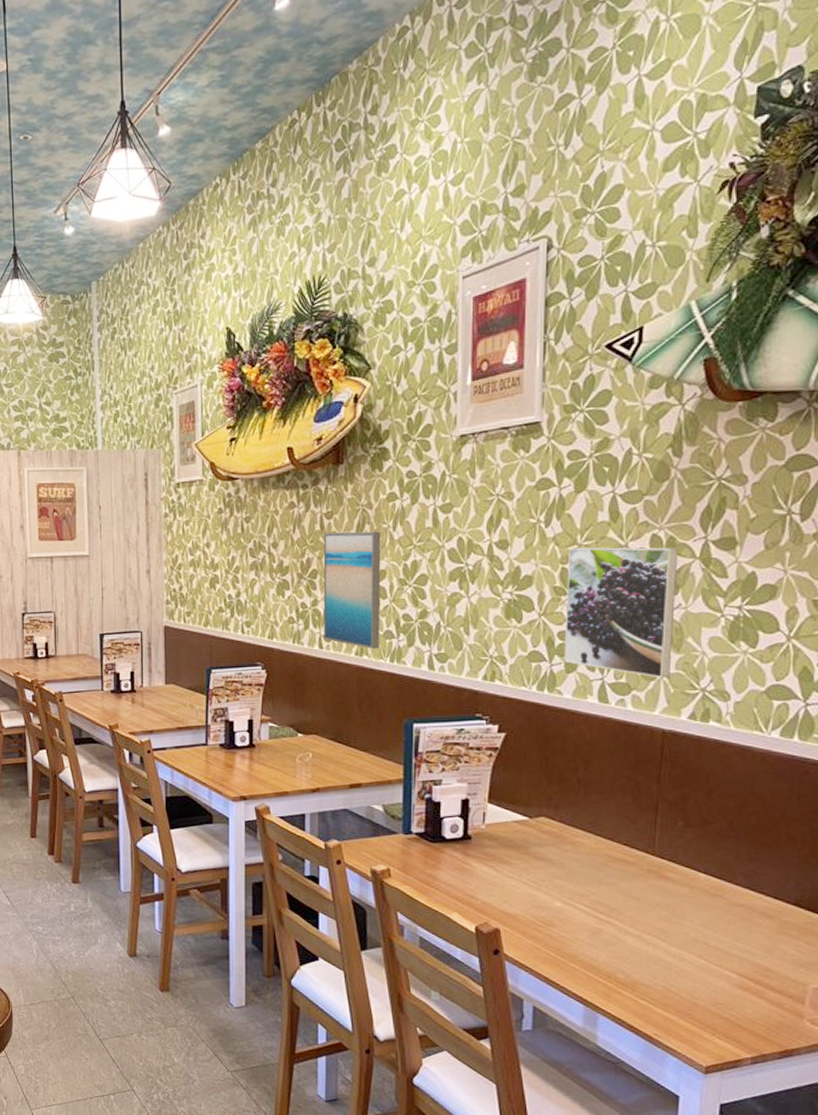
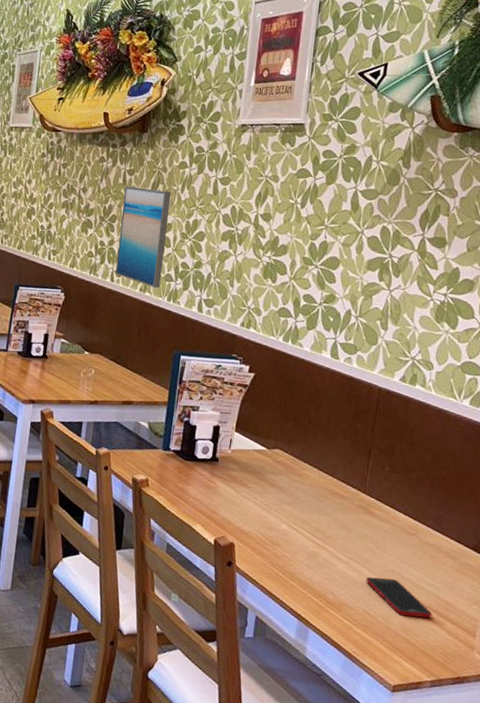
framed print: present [564,547,679,678] -> none [306,227,402,345]
cell phone: none [663,948,749,989] -> present [366,576,432,619]

